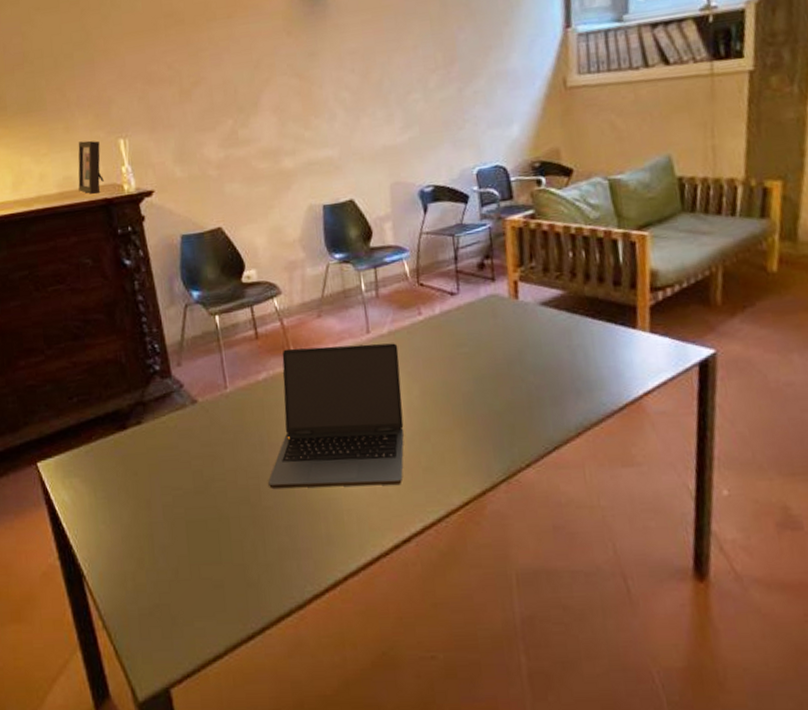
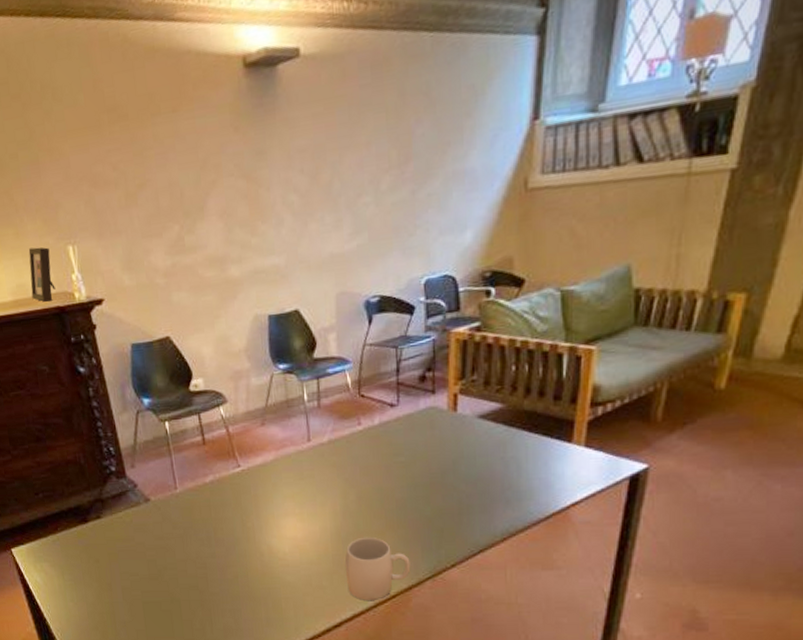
laptop: present [268,343,404,489] -> none [215,451,339,579]
mug: none [411,435,483,509] -> present [344,536,411,600]

